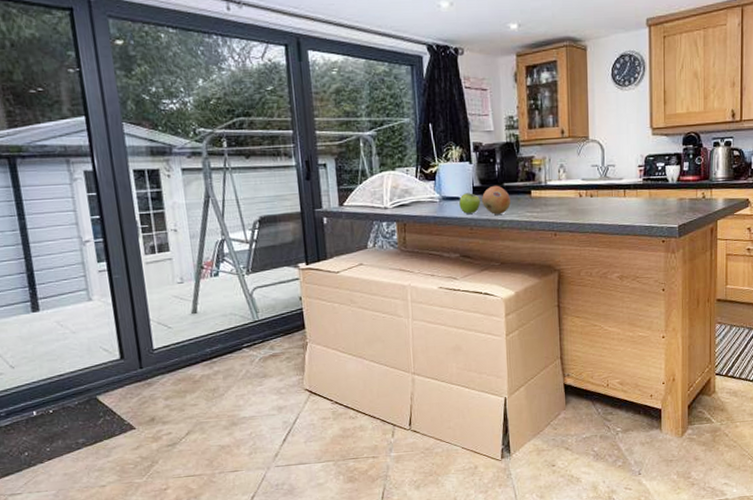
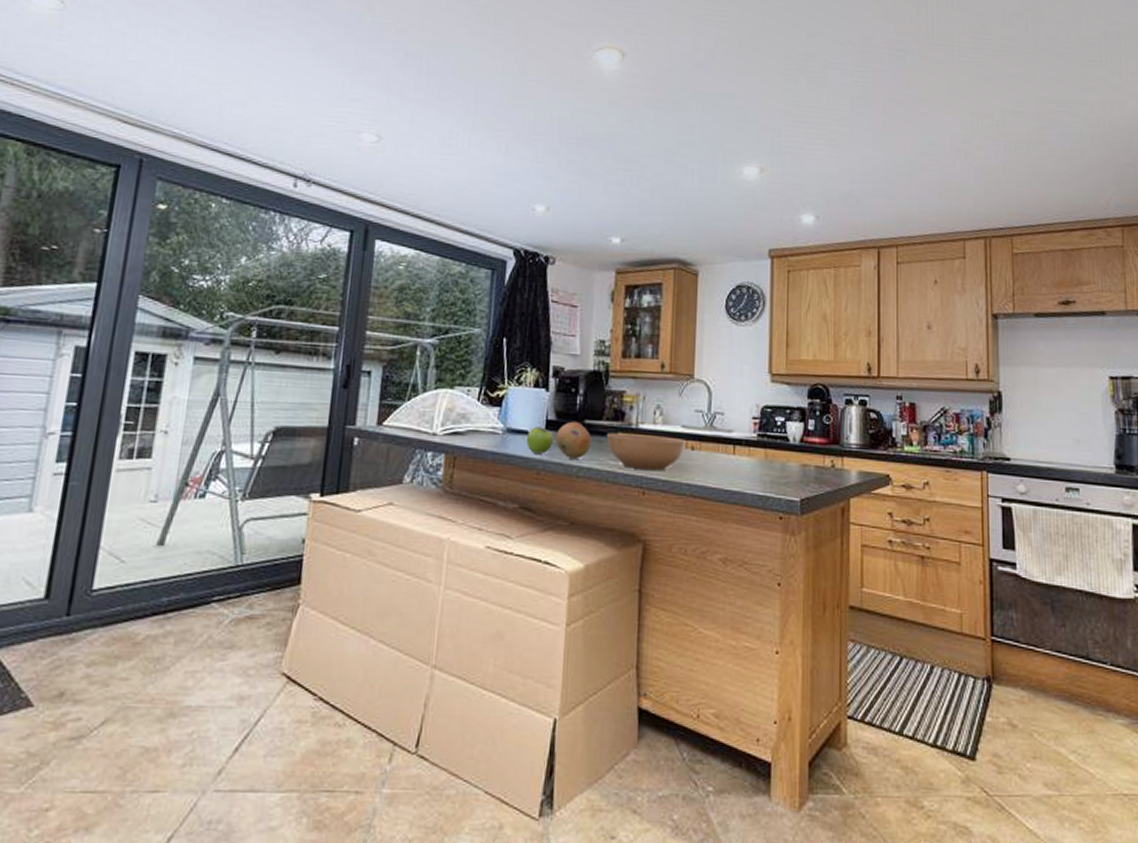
bowl: none [521,189,586,217] -> present [606,433,686,470]

